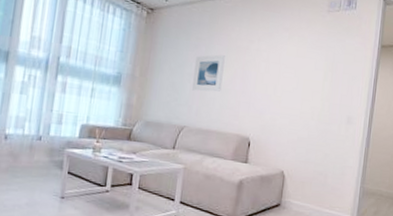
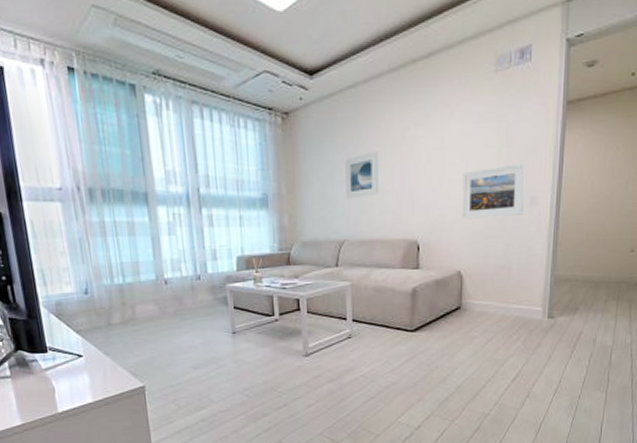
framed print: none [290,86,346,131] -> present [462,162,525,219]

